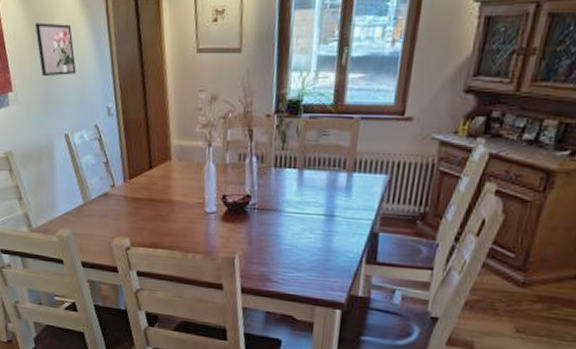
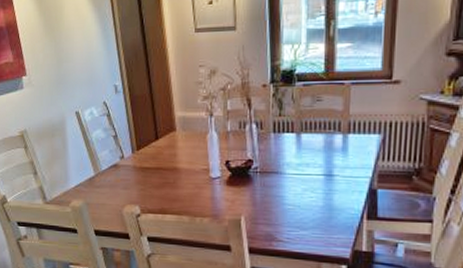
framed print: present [35,23,76,77] -> none [46,13,85,61]

